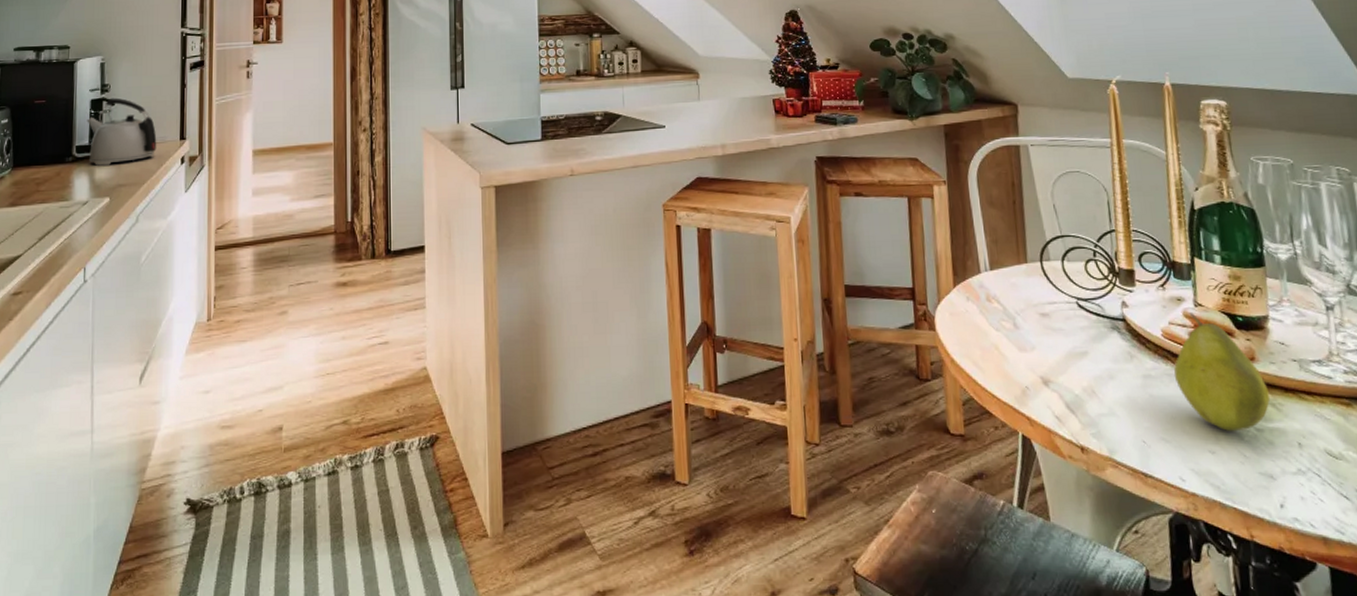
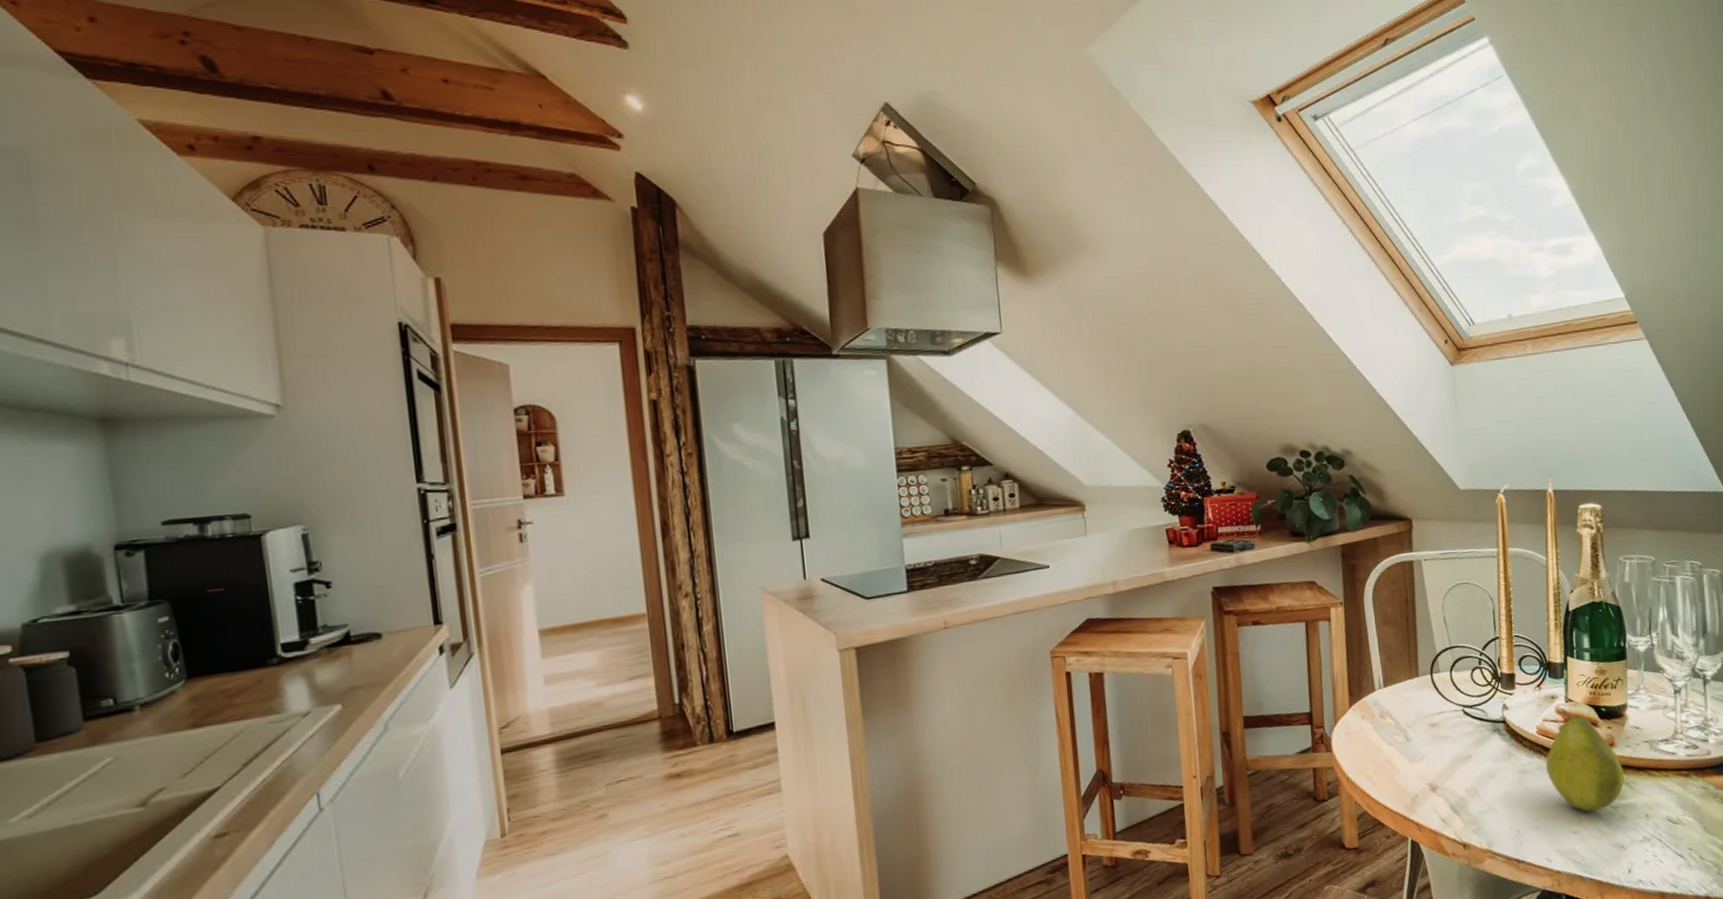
kettle: present [87,97,157,166] -> none [292,578,402,666]

